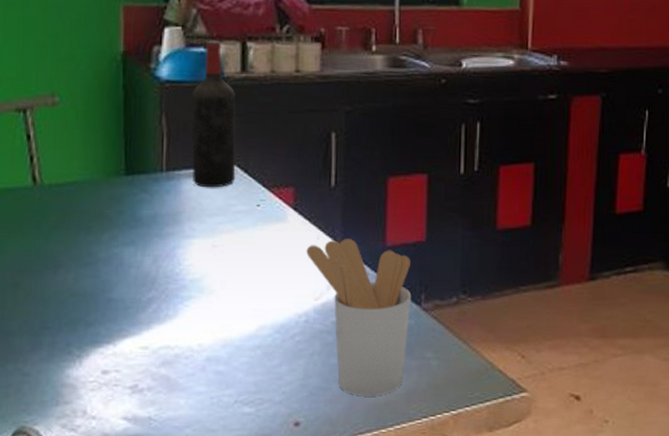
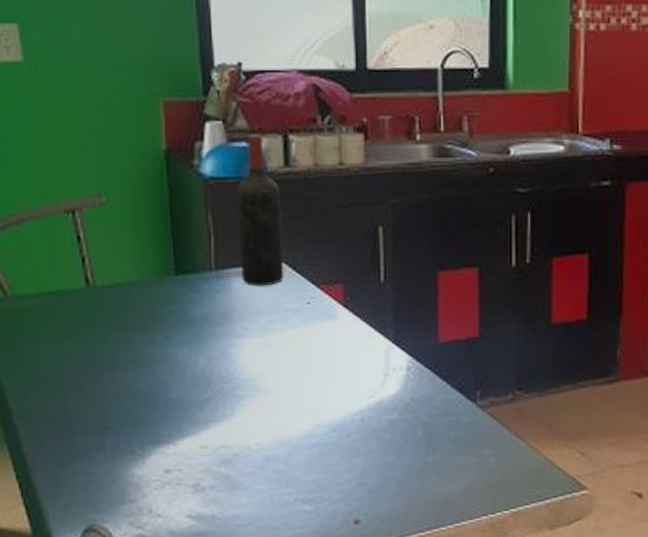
utensil holder: present [306,238,412,397] -> none [359,335,467,495]

